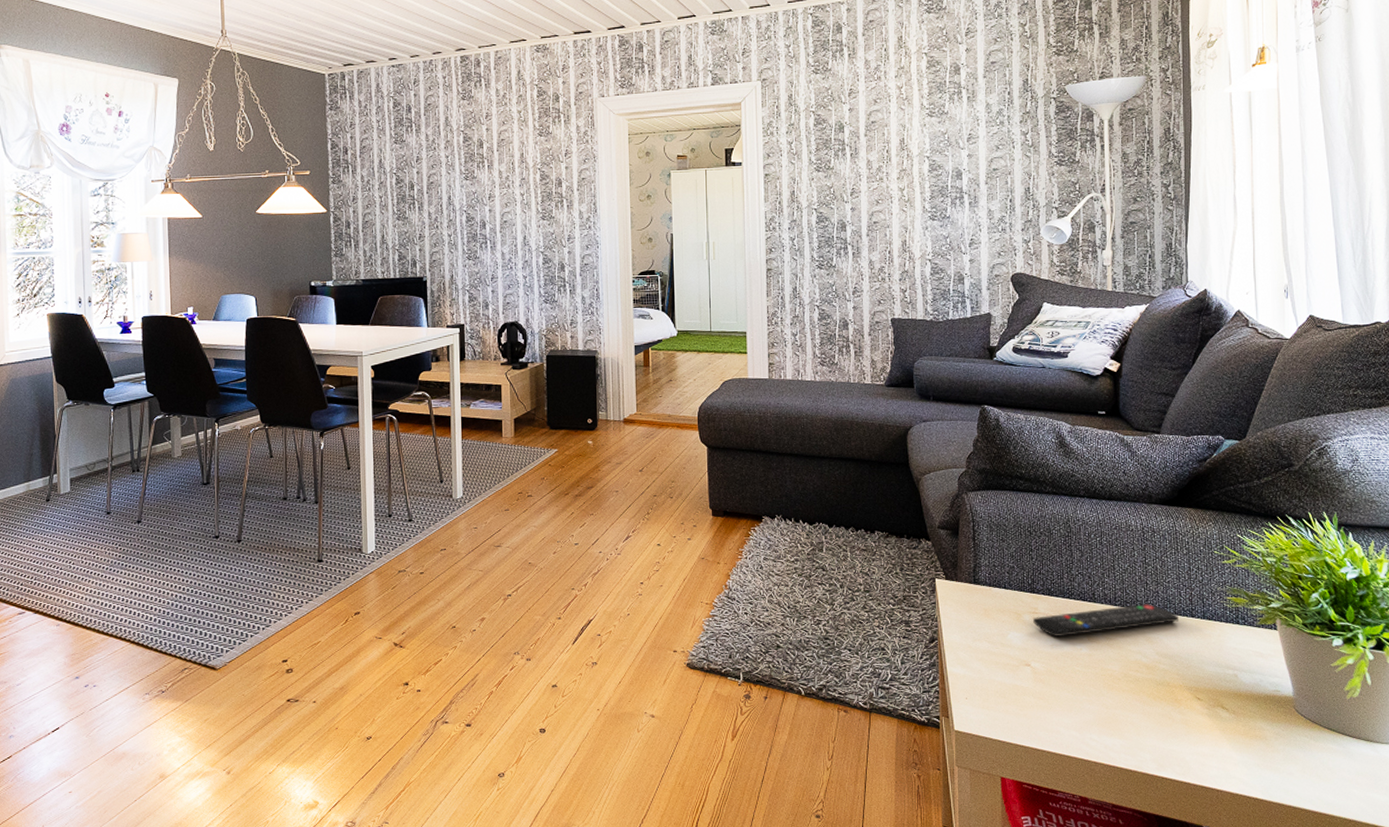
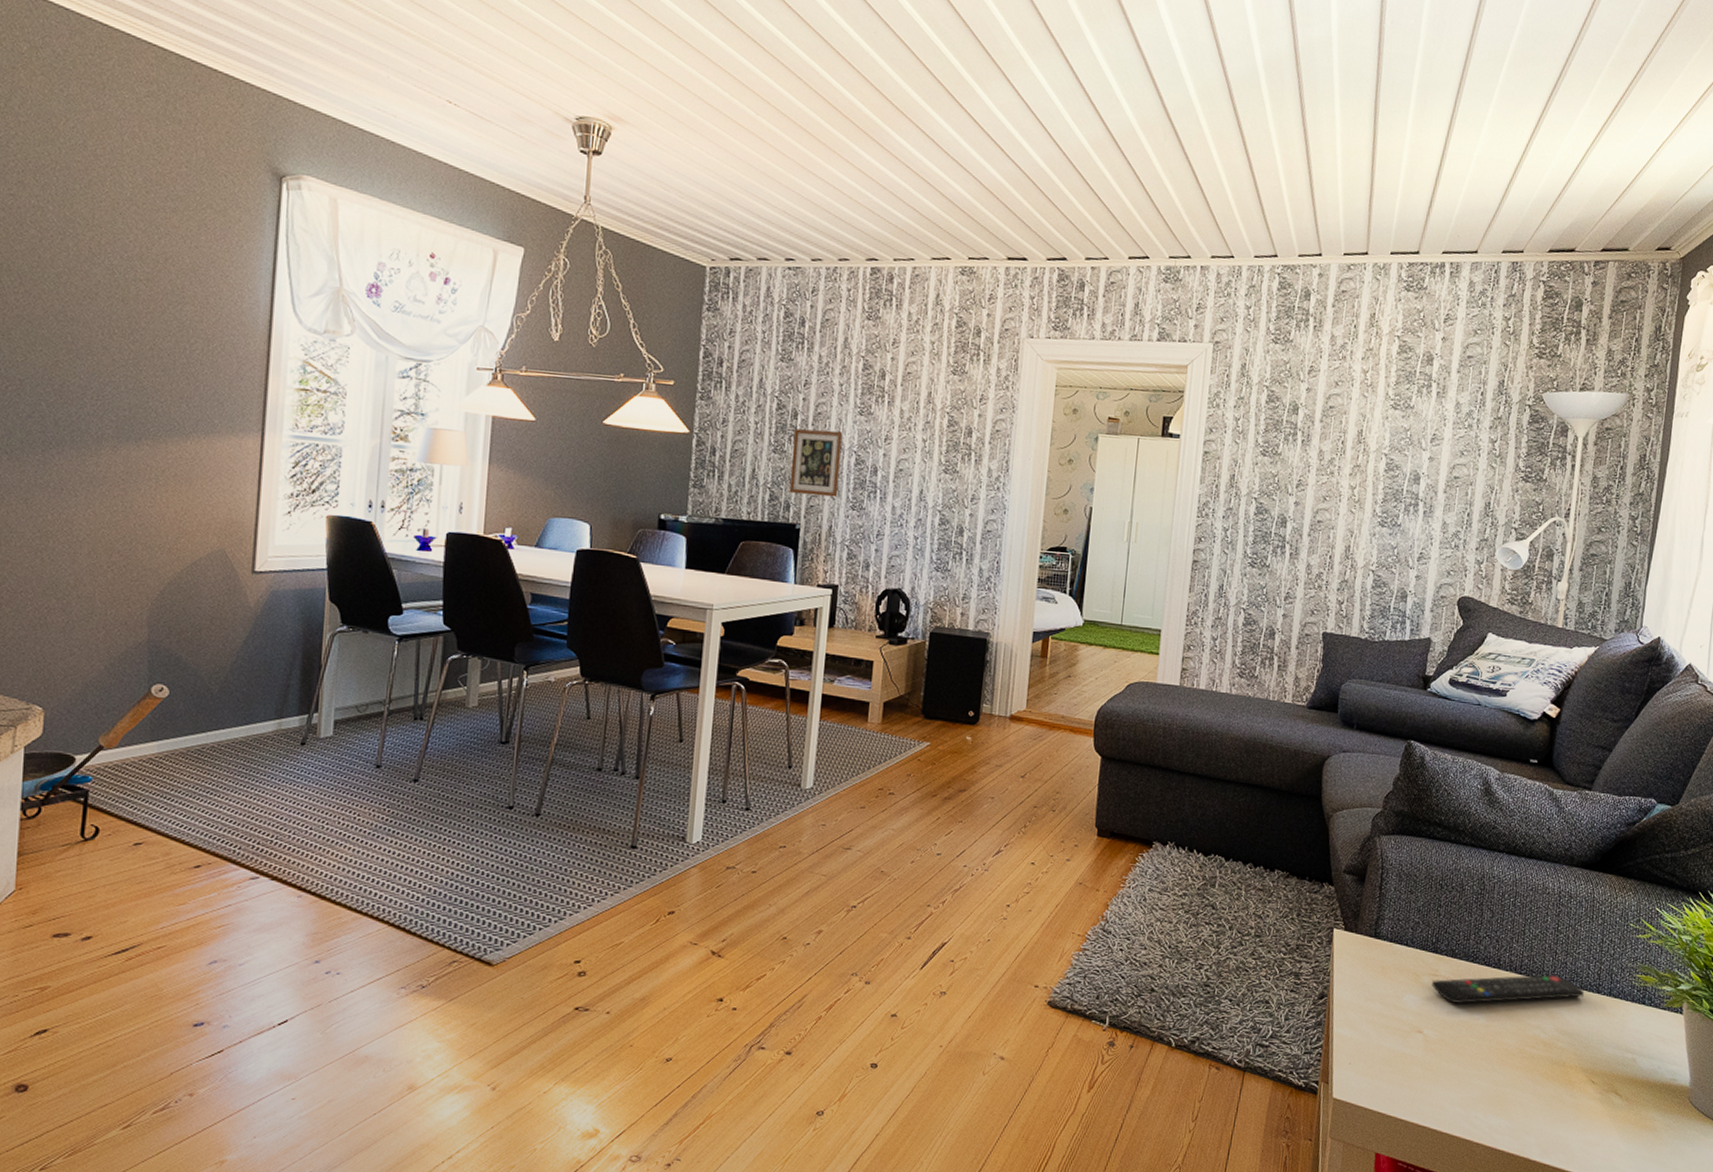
picture frame: none [412,195,455,252] -> present [789,428,843,498]

